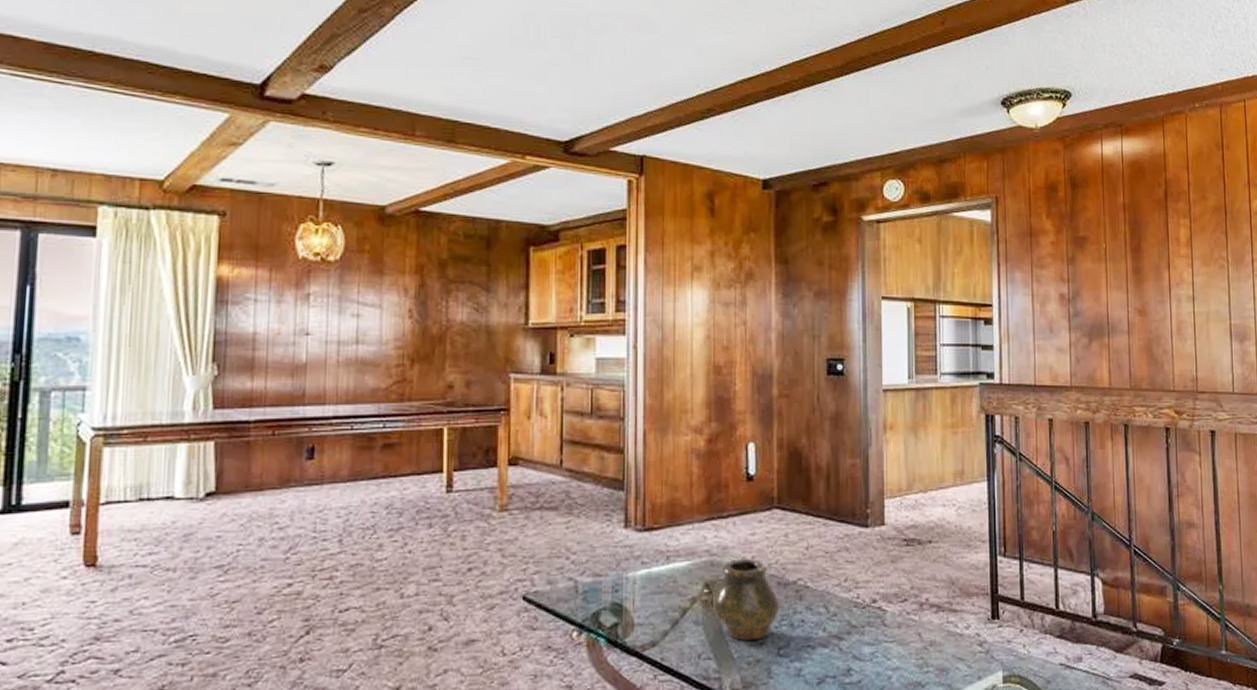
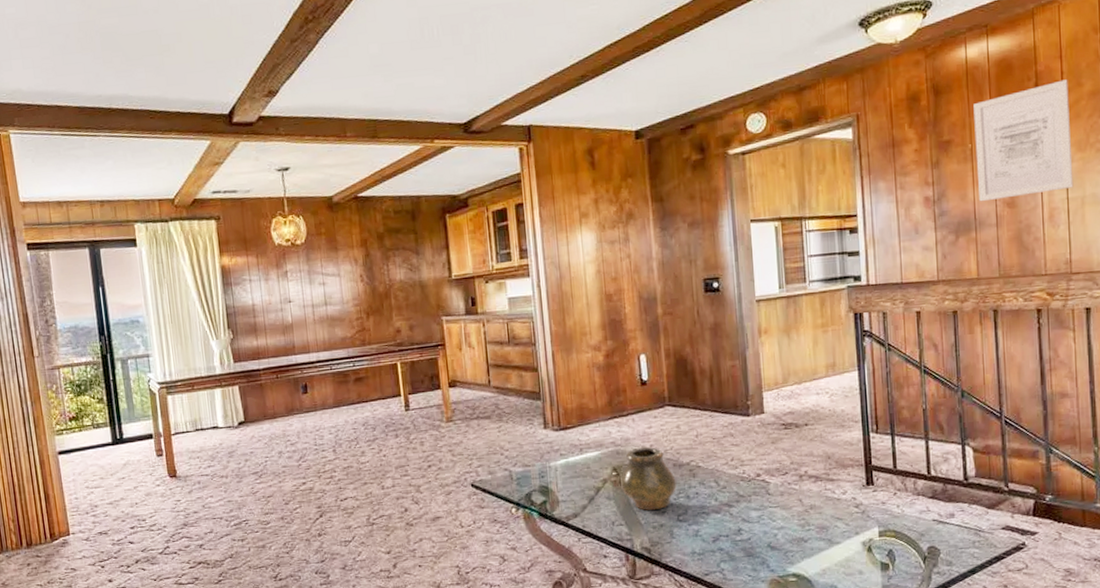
wall art: none [1108,191,1199,306] -> present [973,79,1074,202]

